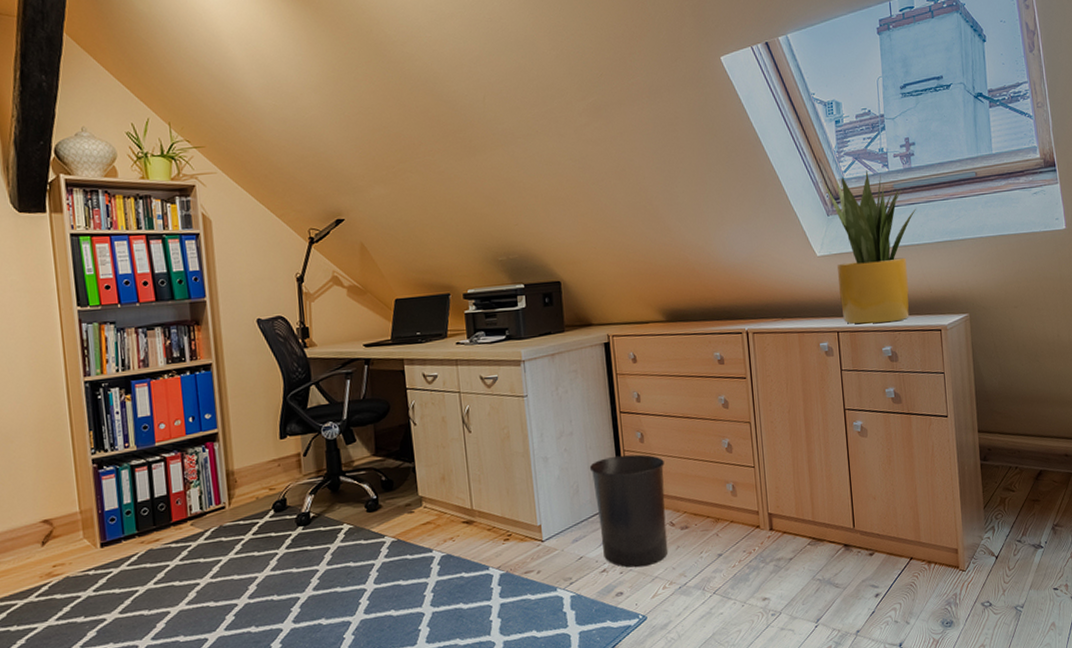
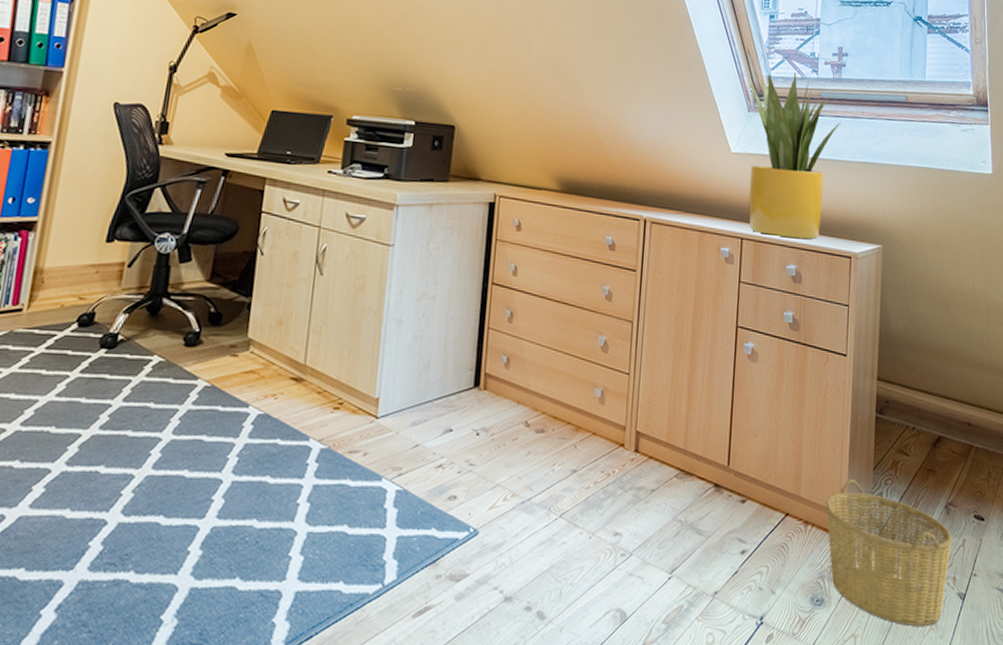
waste bin: present [589,454,669,567] -> none [443,332,531,469]
basket: none [944,520,1062,630] -> present [826,480,952,626]

